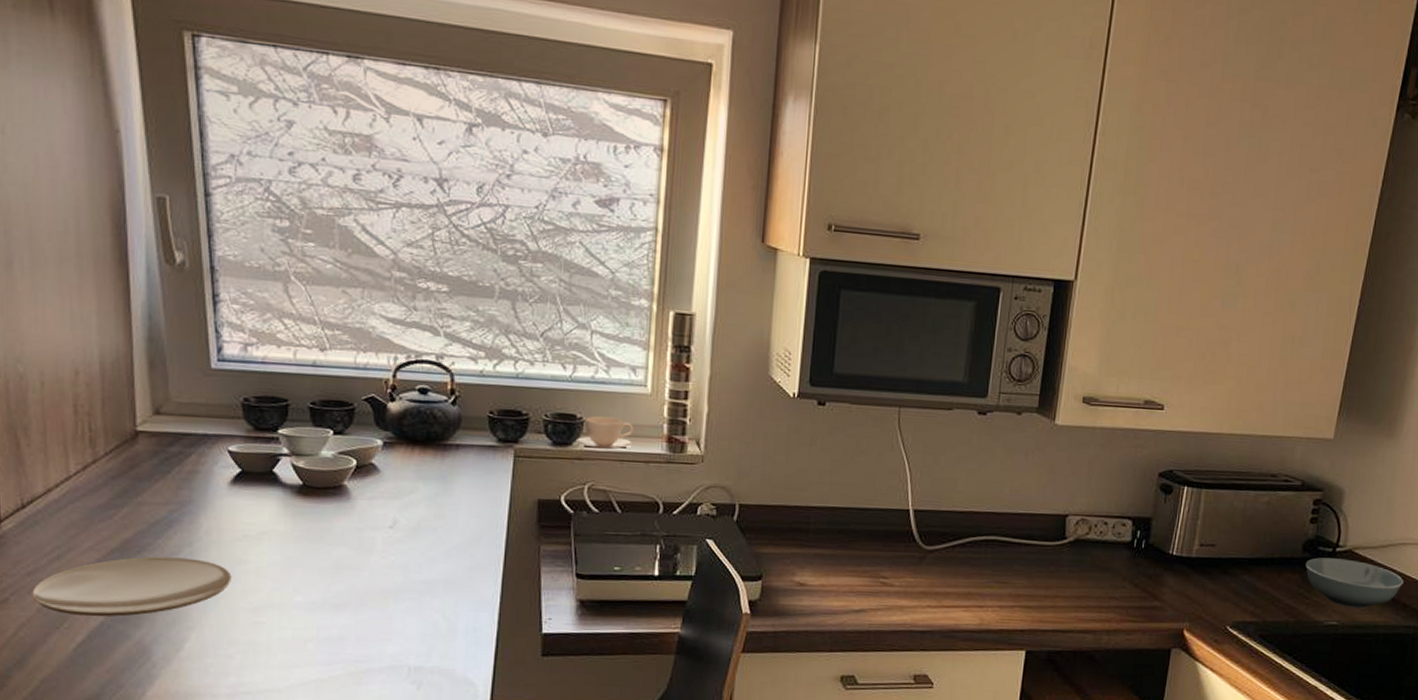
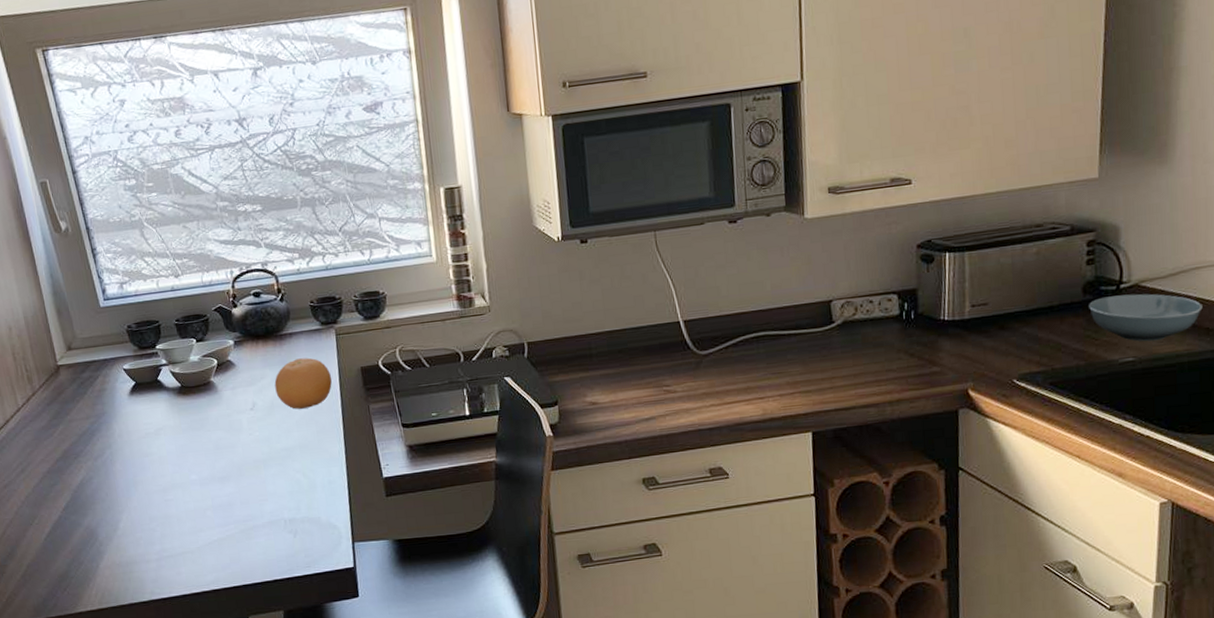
plate: present [32,556,232,617] -> none [9,457,144,513]
fruit: none [426,476,500,537] -> present [274,357,332,409]
teacup: present [575,416,633,450] -> none [382,287,429,317]

